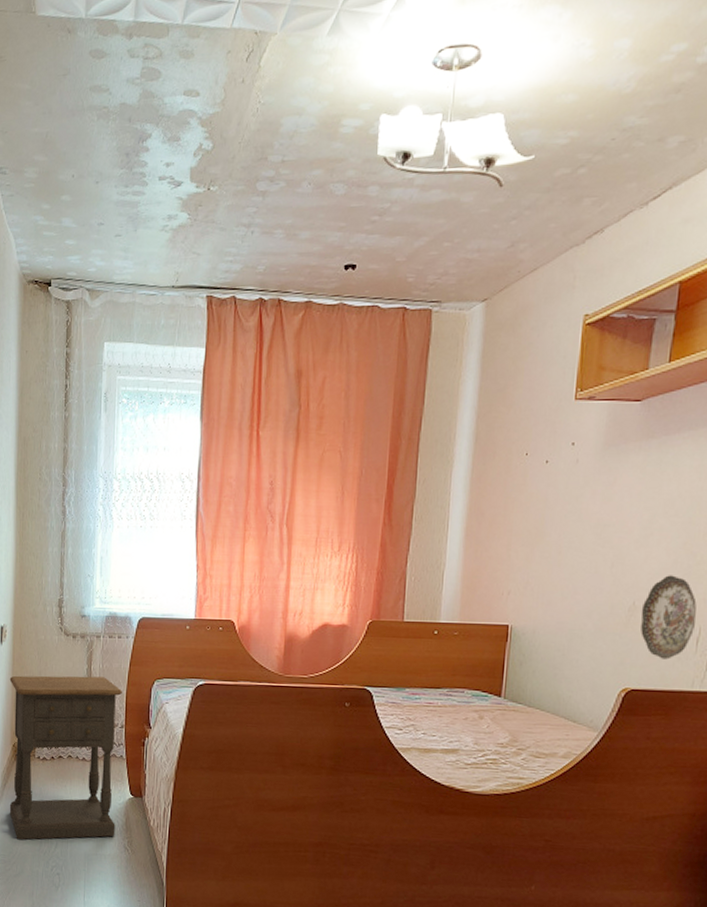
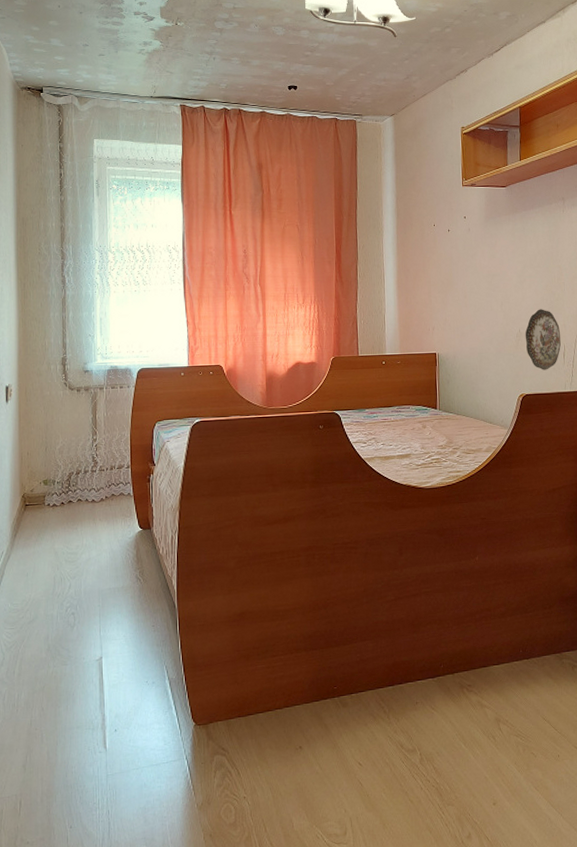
nightstand: present [9,675,122,840] -> none [16,424,127,587]

